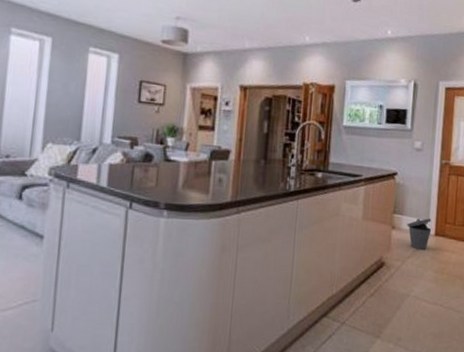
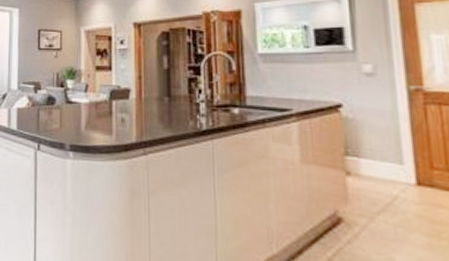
trash can: present [407,218,432,251] -> none [368,161,410,205]

